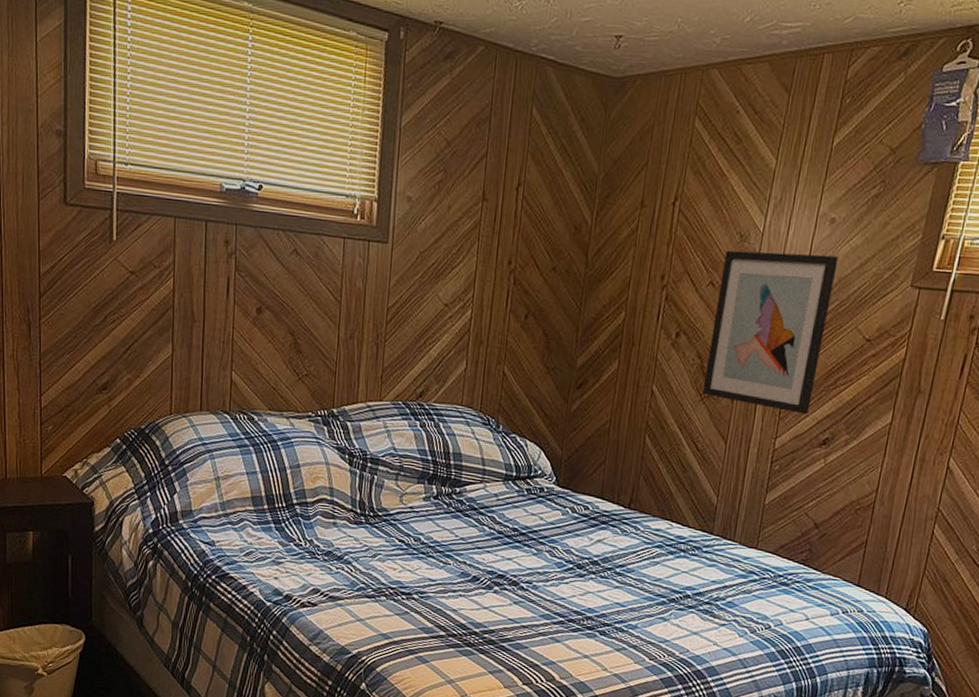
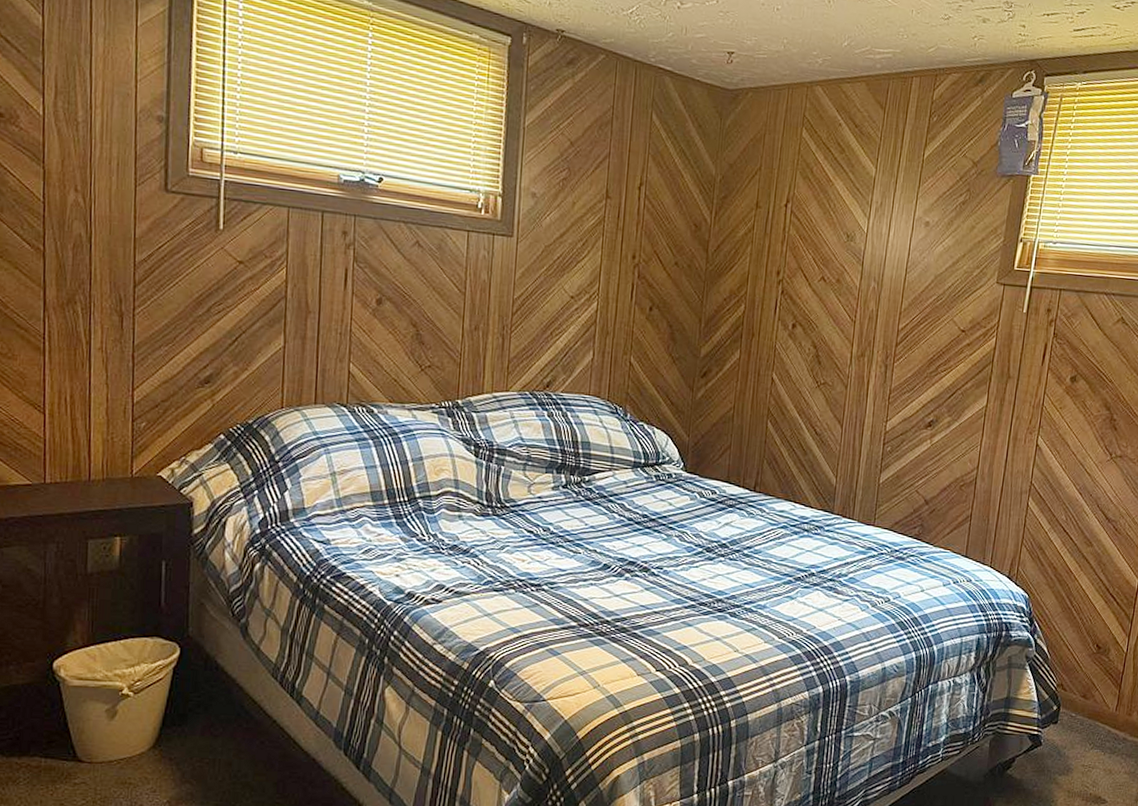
wall art: present [702,250,839,414] -> none [819,248,934,399]

